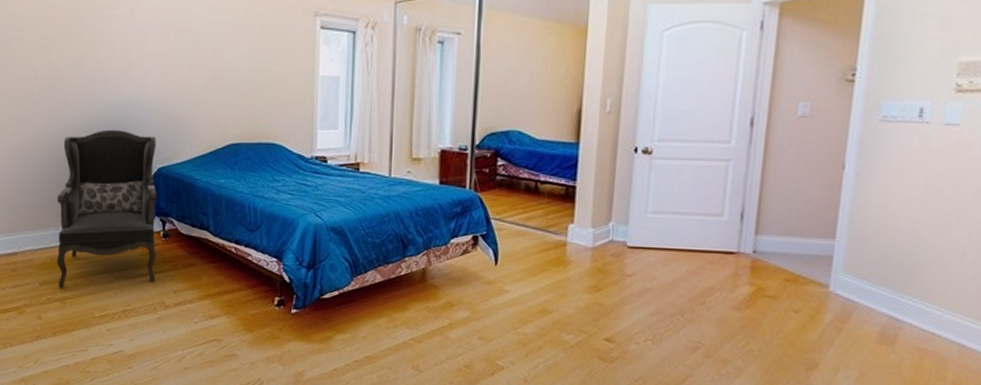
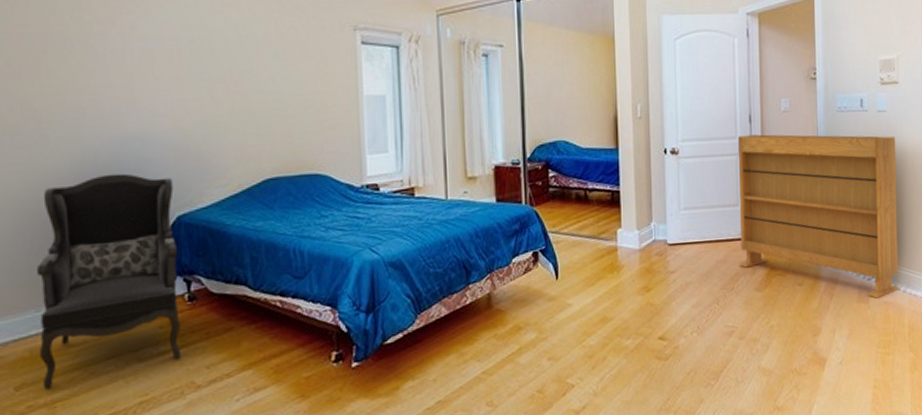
shoe rack: none [715,140,970,343] -> present [737,134,900,299]

